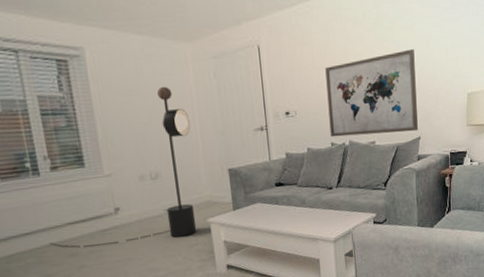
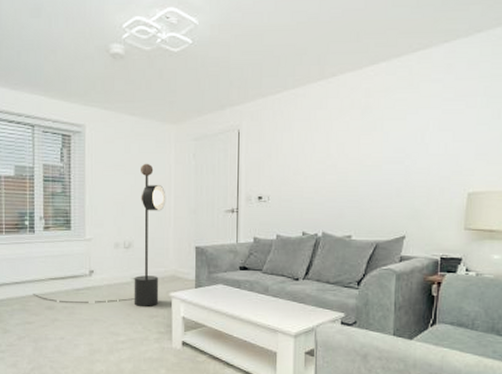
wall art: present [325,49,418,138] -> none [303,141,406,229]

